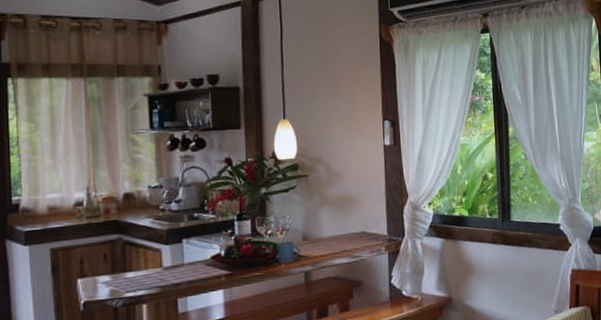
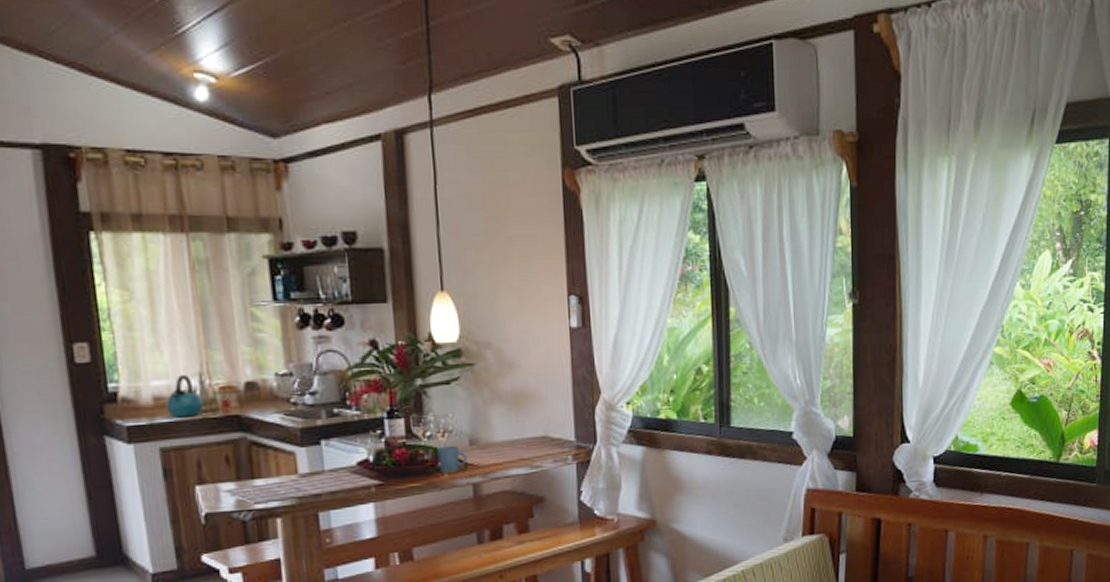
kettle: none [57,189,88,224] -> present [165,375,203,418]

